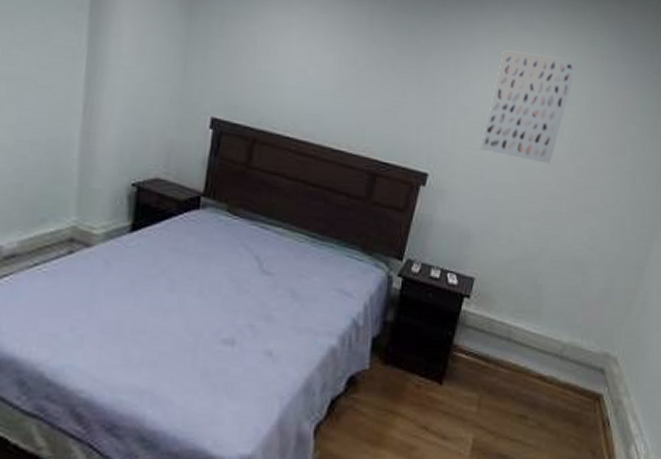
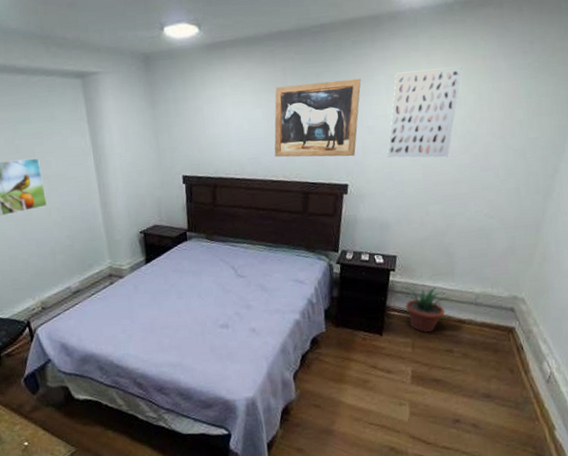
wall art: none [341,31,462,140] -> present [274,78,361,158]
potted plant: none [476,321,535,389] -> present [402,286,452,334]

